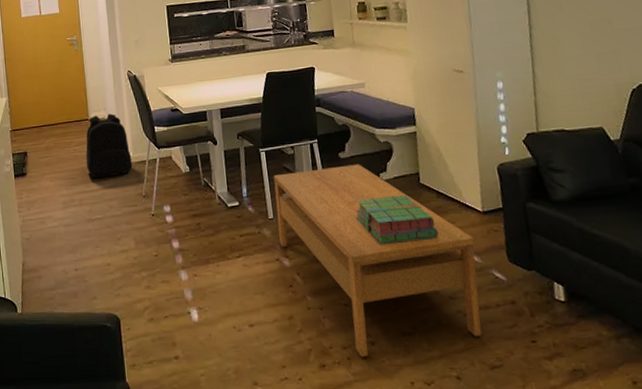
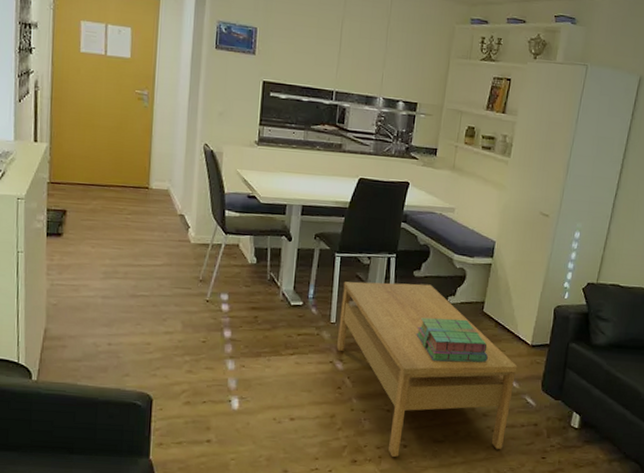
backpack: present [85,113,133,179] -> none [138,185,194,255]

